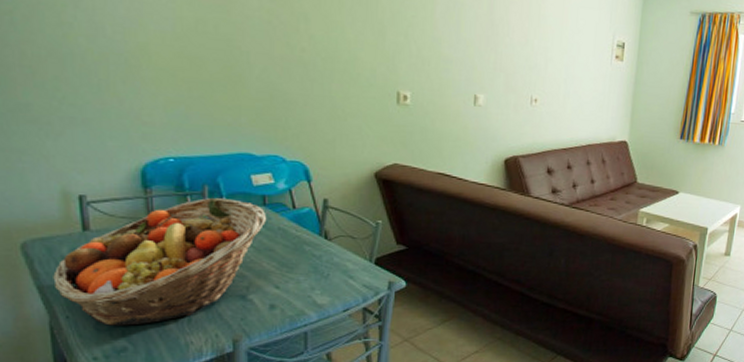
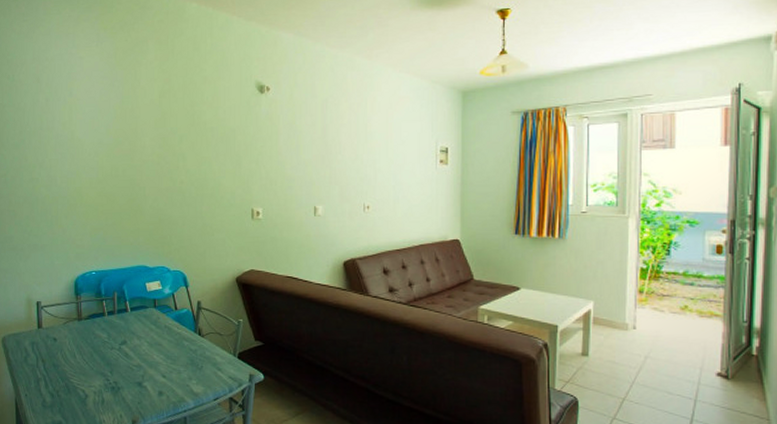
fruit basket: present [53,197,266,326] -> none [19,301,156,404]

